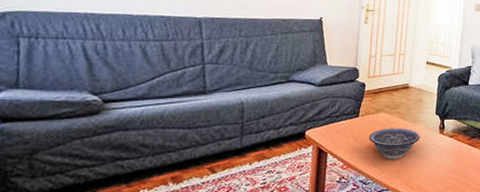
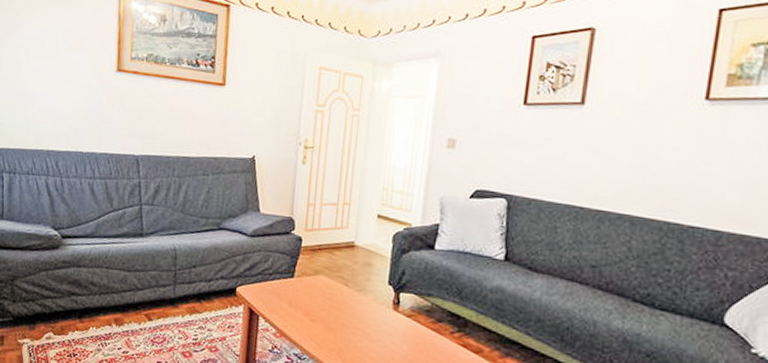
decorative bowl: present [369,128,420,159] -> none [305,294,368,335]

